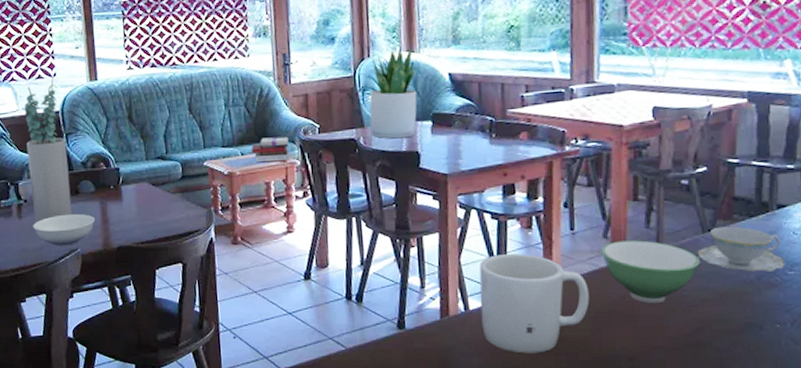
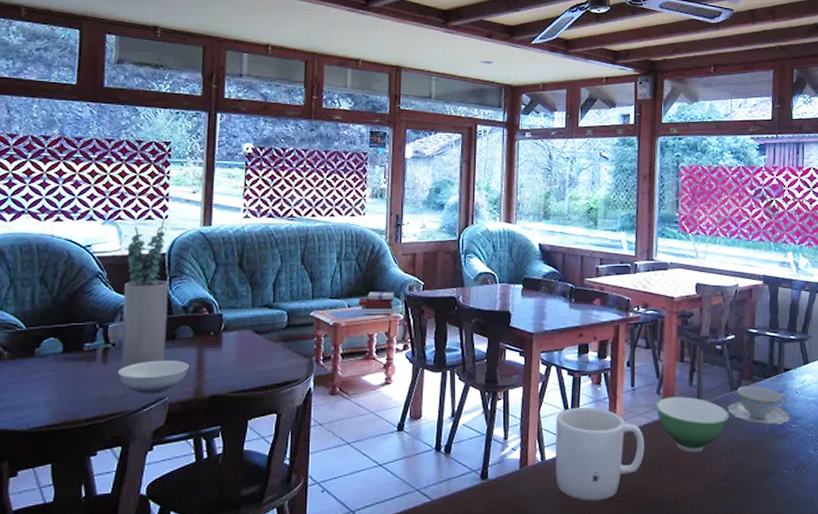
planter: present [369,45,418,139] -> none [469,216,514,299]

